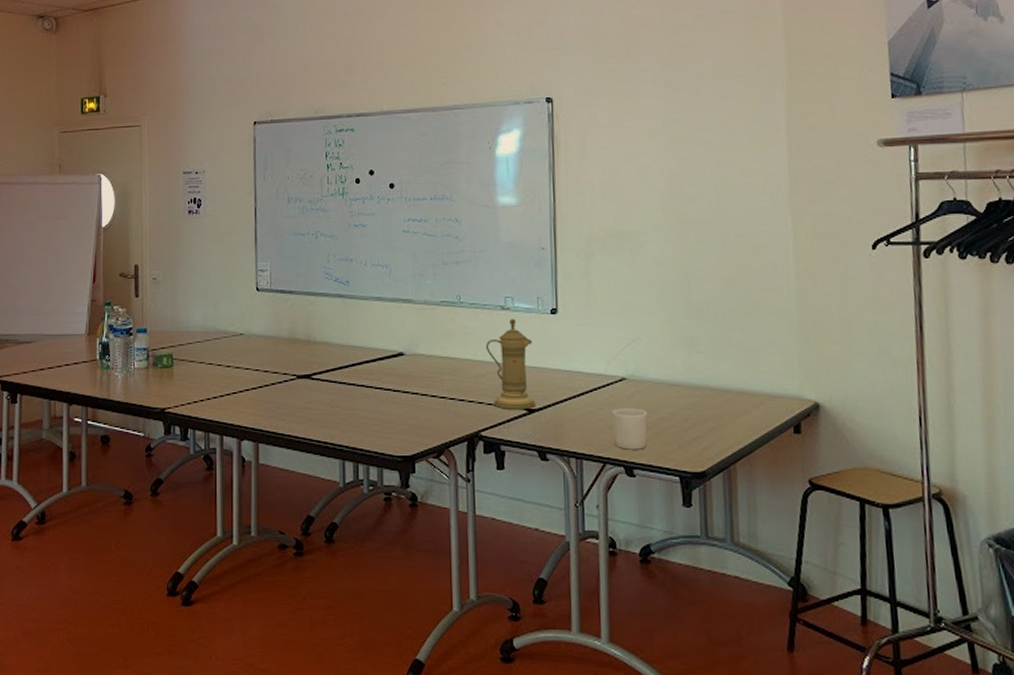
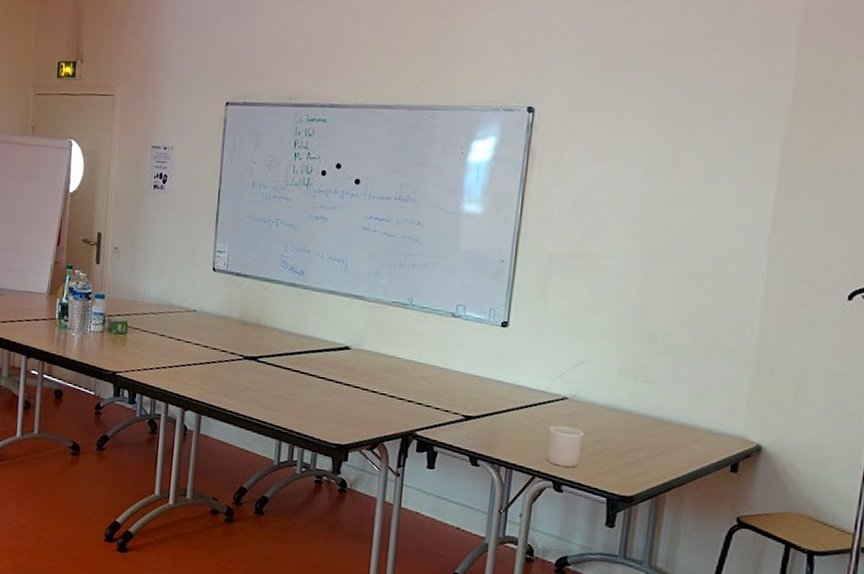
coffee pot: present [486,318,536,409] -> none [431,326,479,416]

